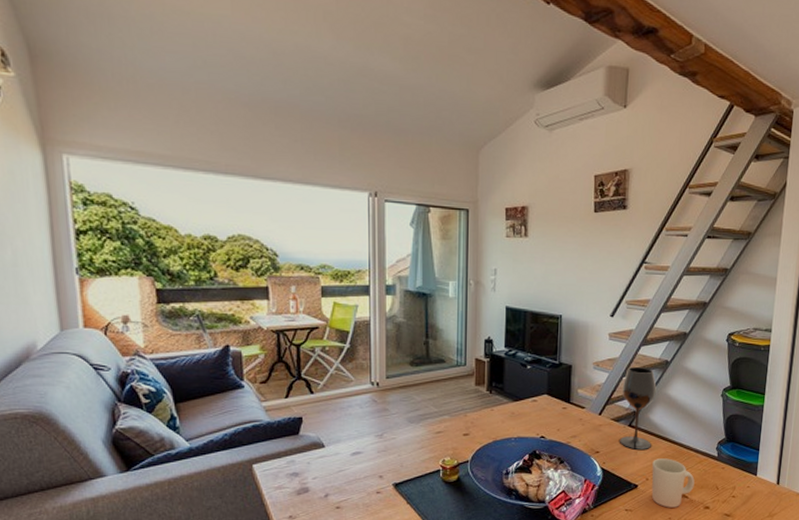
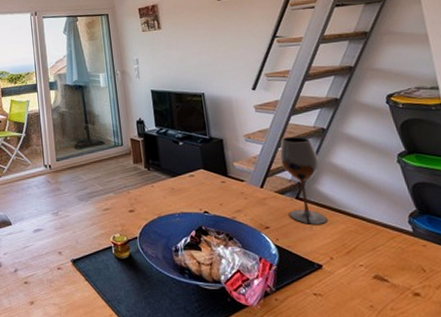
mug: present [651,458,695,508] -> none [333,234,393,293]

